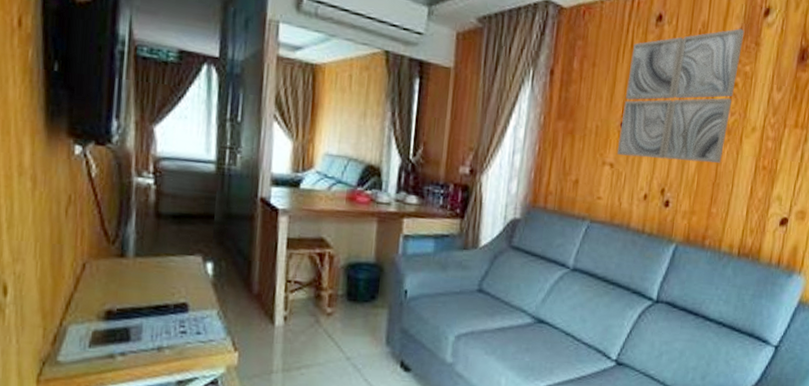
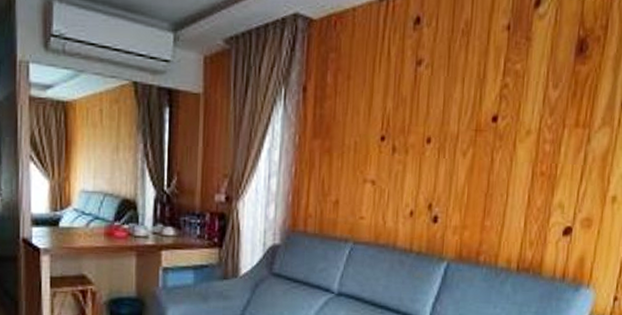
wall art: present [616,28,745,163] -> none [378,24,513,173]

